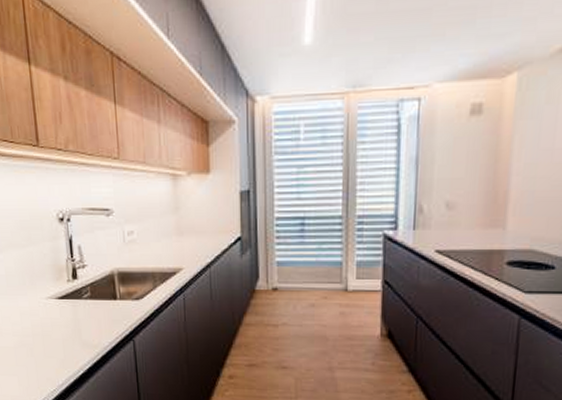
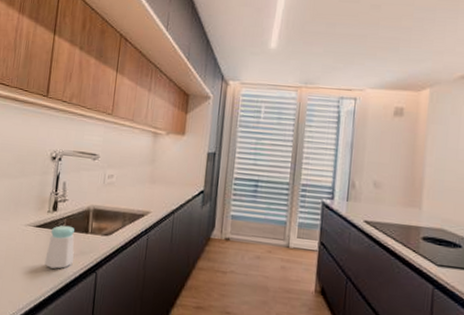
salt shaker: none [75,293,106,341] -> present [44,225,75,269]

